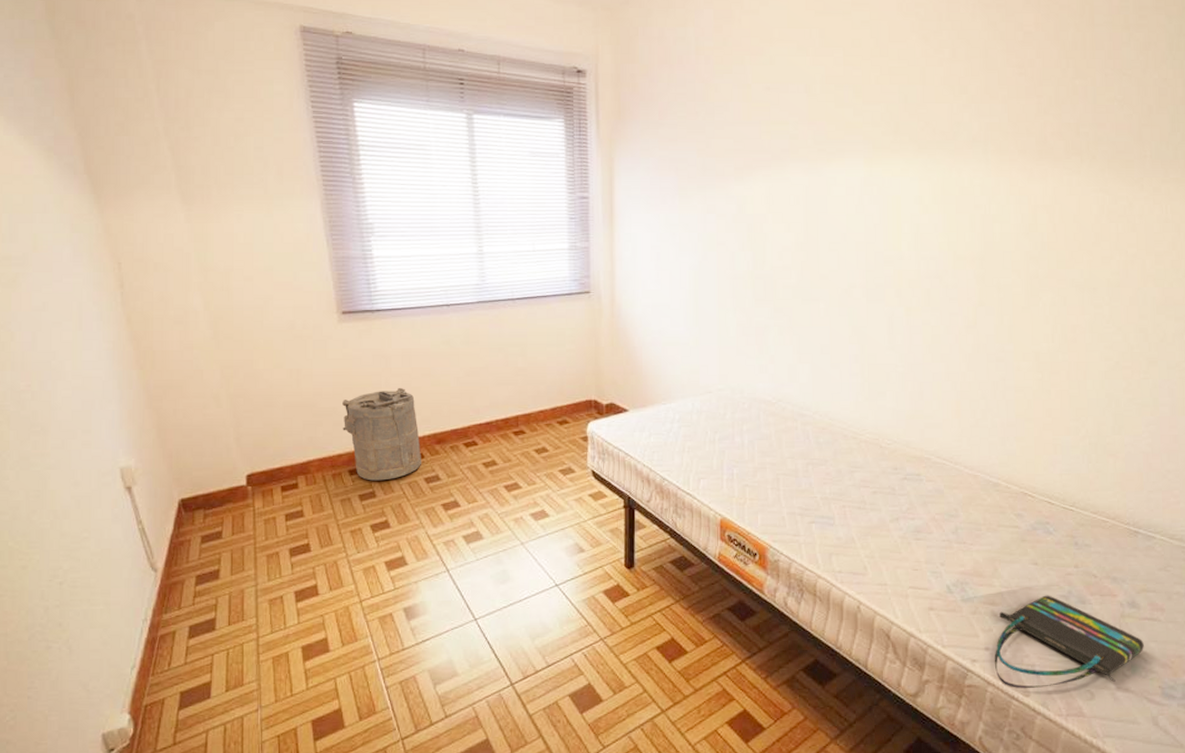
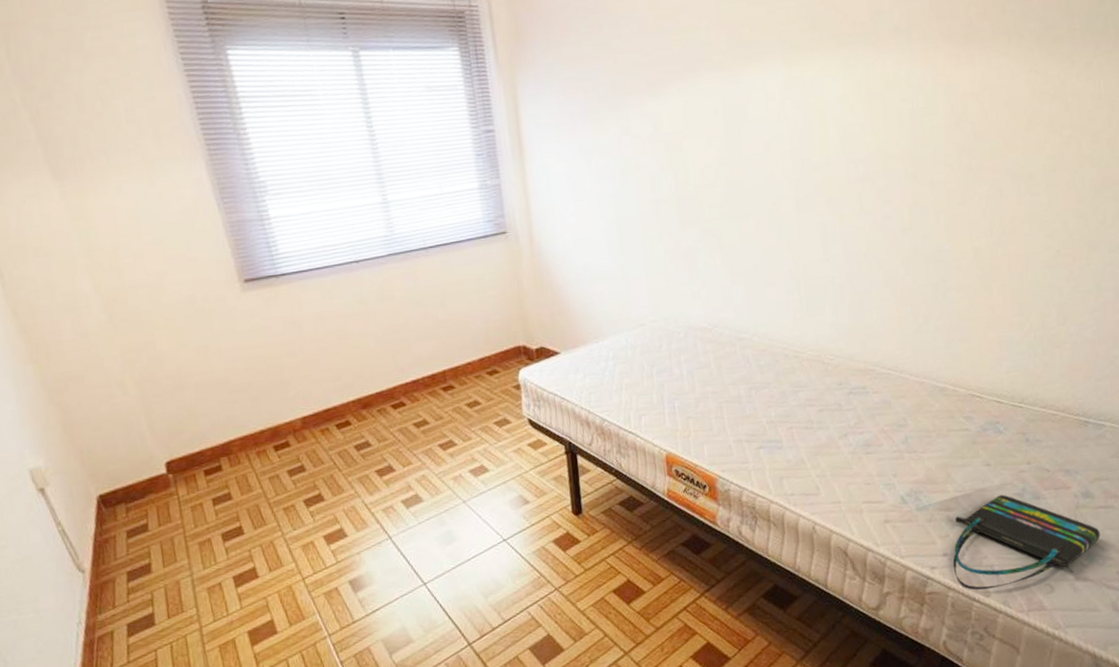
laundry hamper: present [342,388,421,481] -> none [257,354,349,455]

